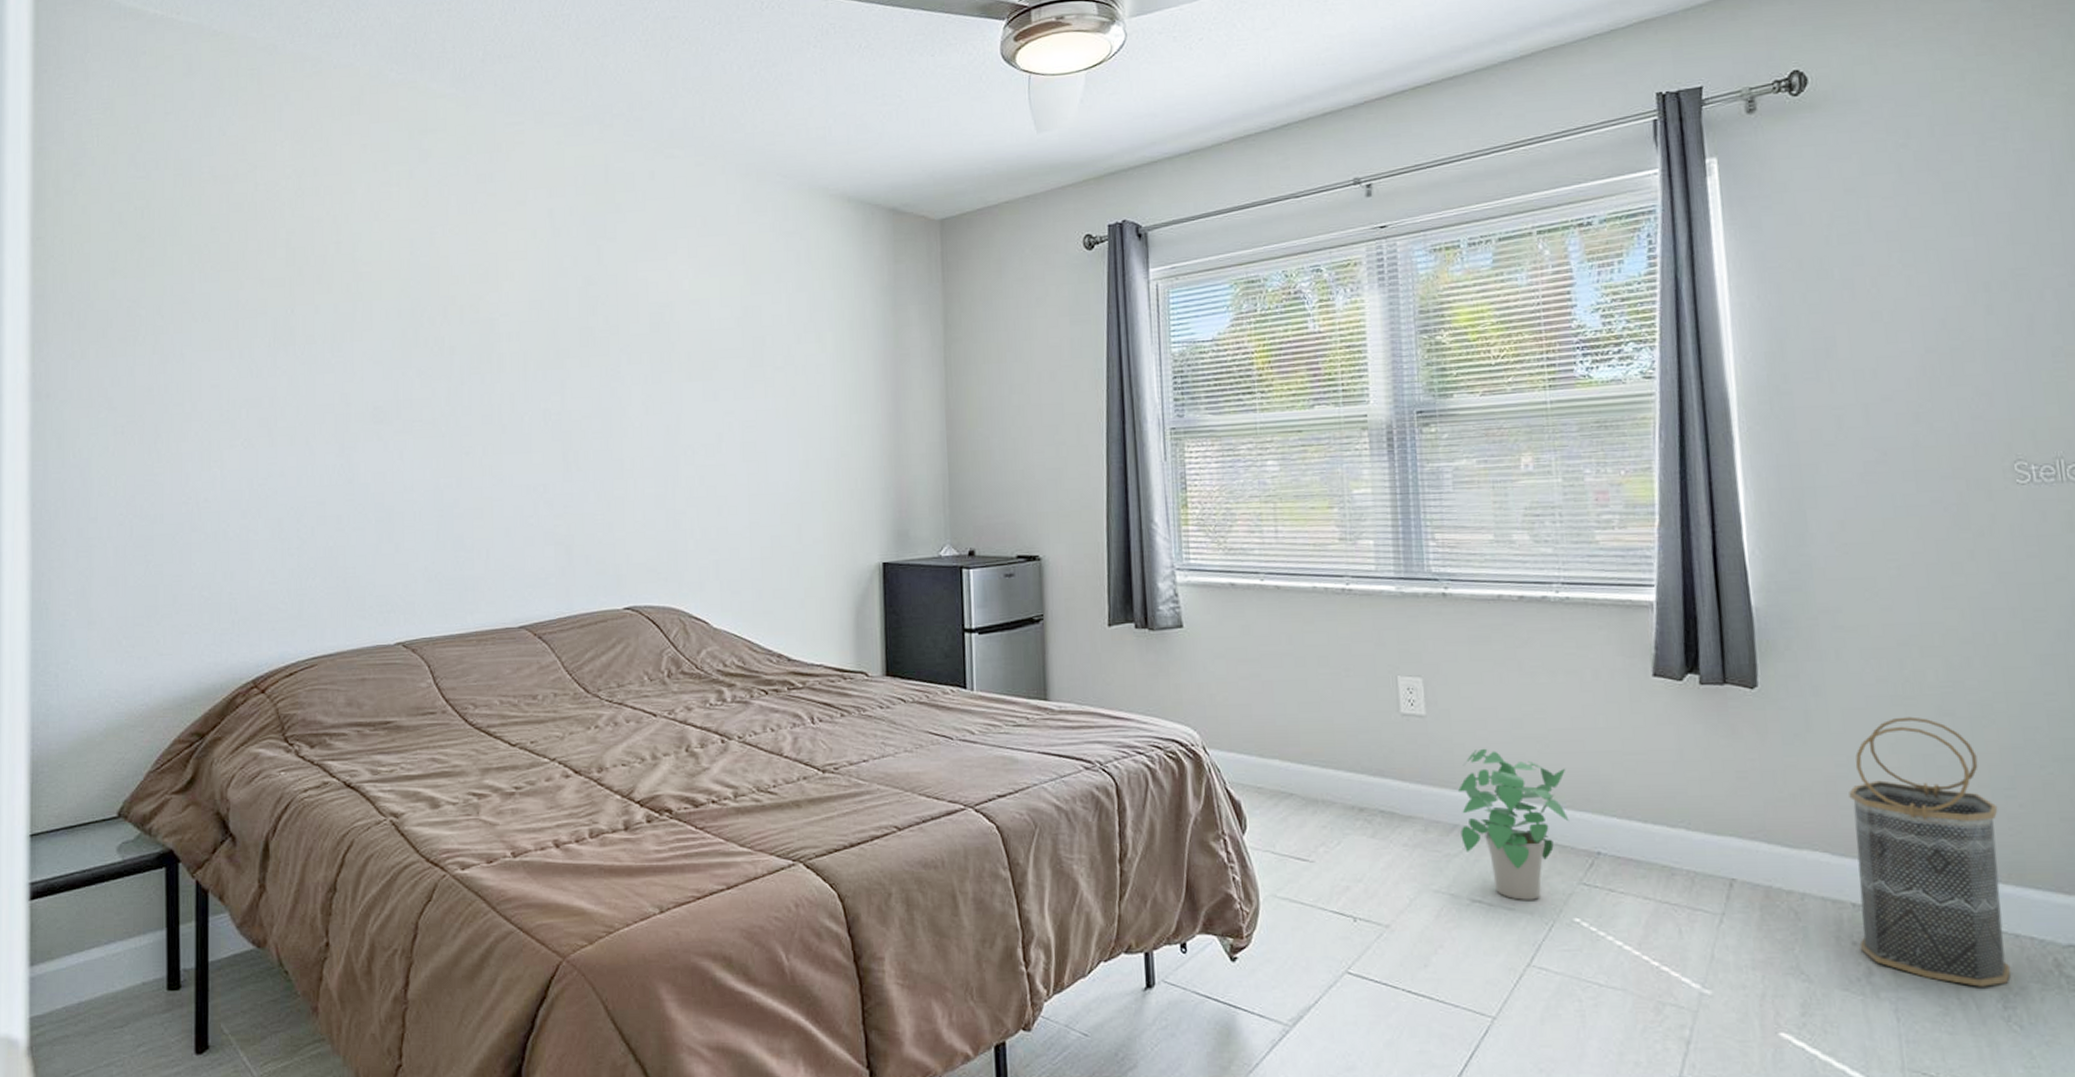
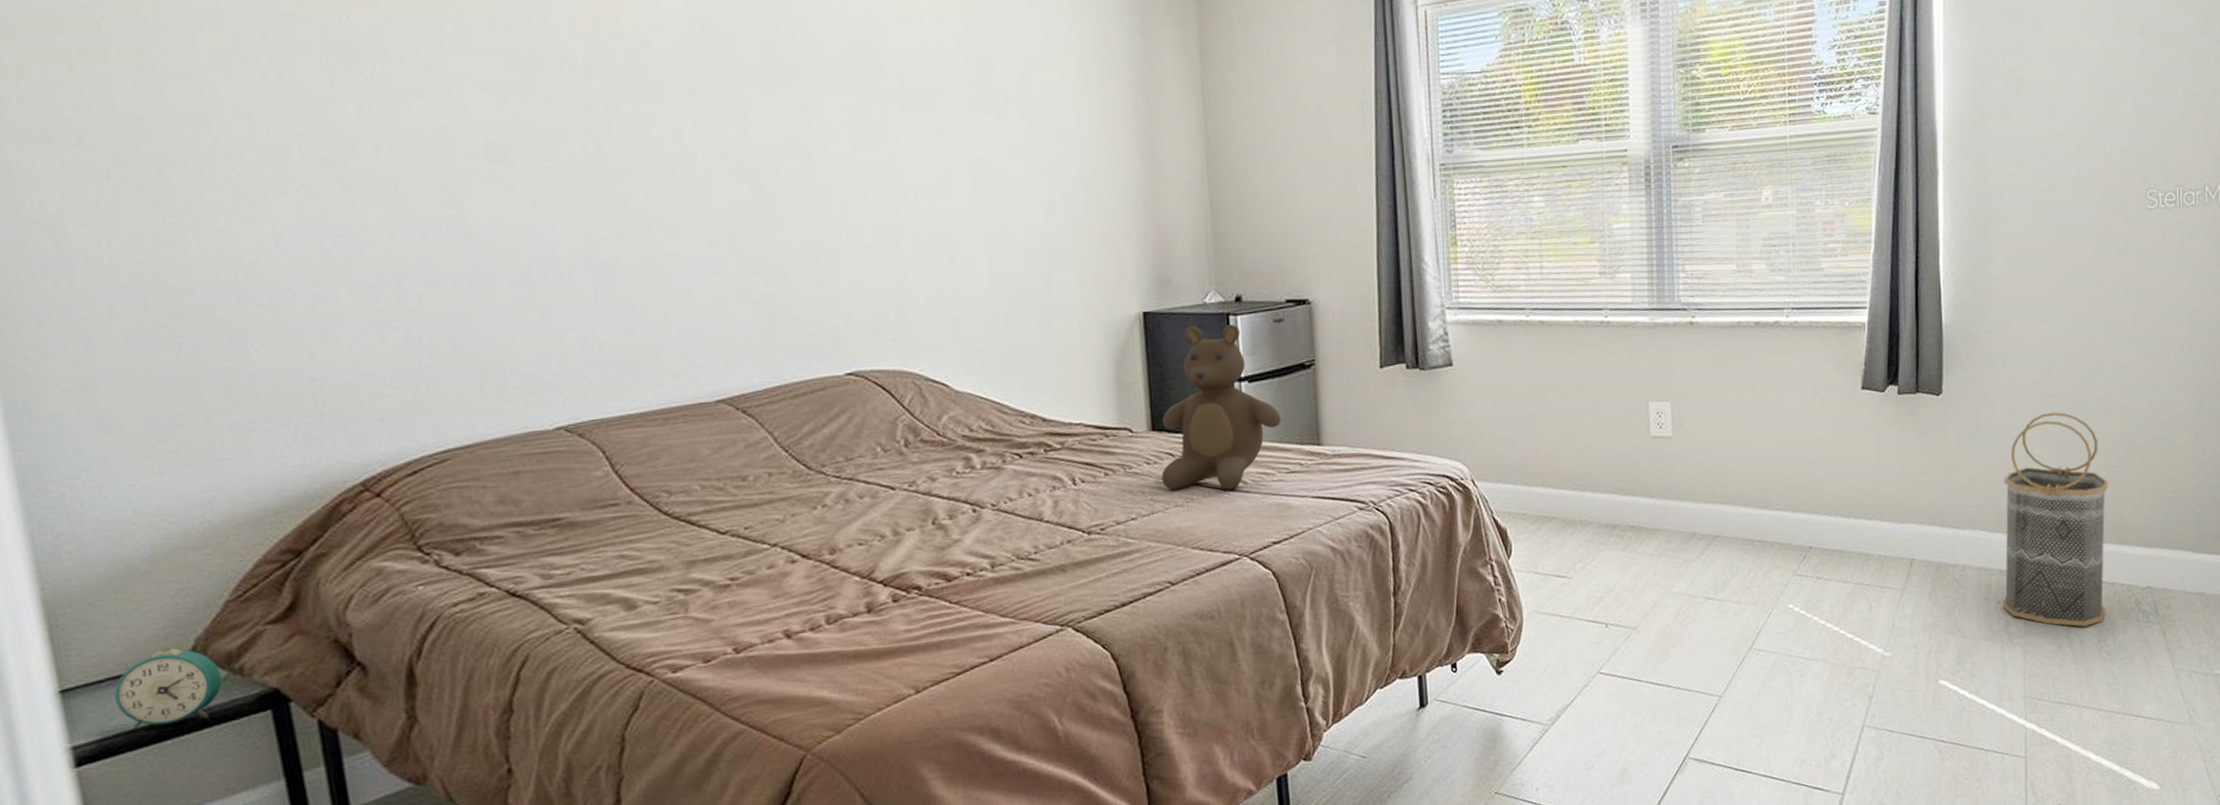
alarm clock: none [64,806,136,873] -> present [114,647,222,729]
teddy bear: none [893,576,1009,739] -> present [1161,324,1281,490]
potted plant: present [1458,748,1570,900] -> none [1698,463,1788,594]

